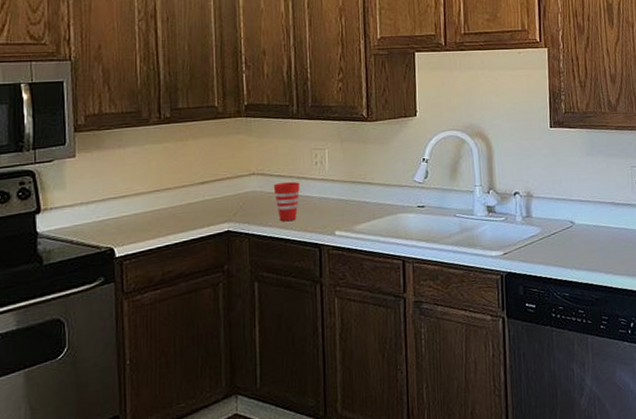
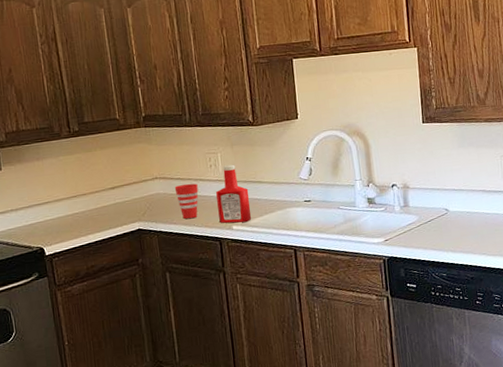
ketchup bottle: none [320,162,358,228] -> present [216,164,252,223]

